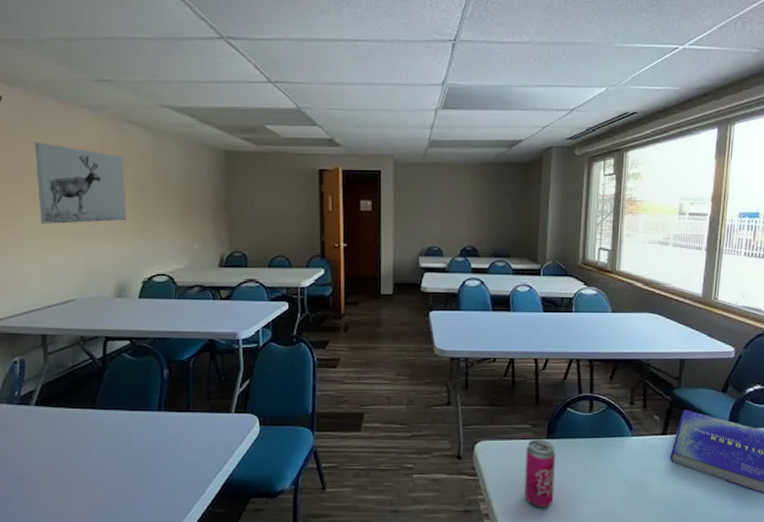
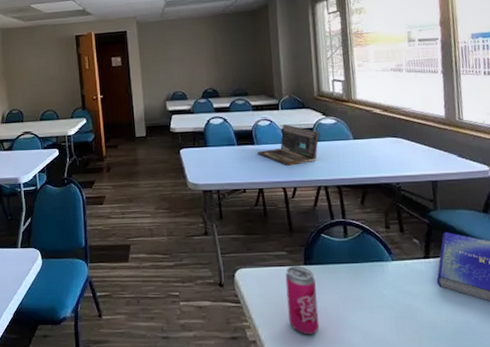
laptop: none [513,292,578,336] -> present [258,125,319,166]

